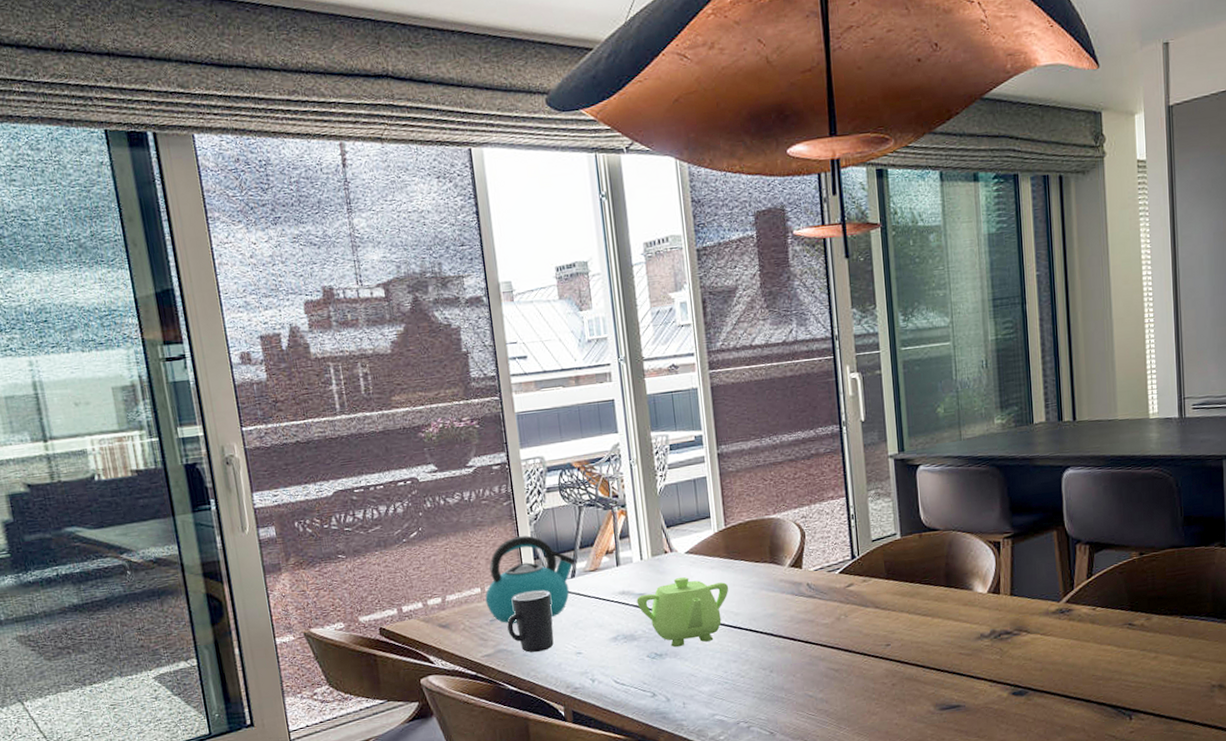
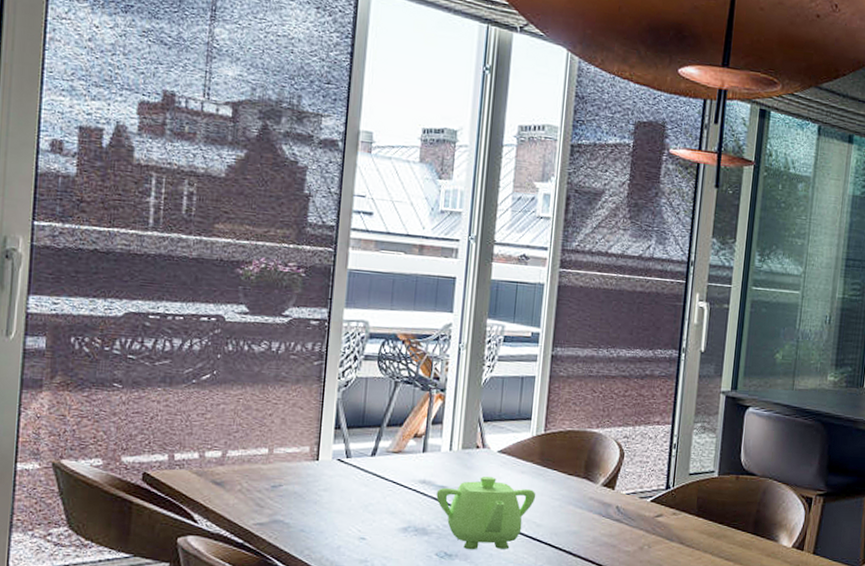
kettle: present [485,535,576,623] -> none [271,401,380,495]
mug: present [507,590,554,653] -> none [289,462,344,530]

